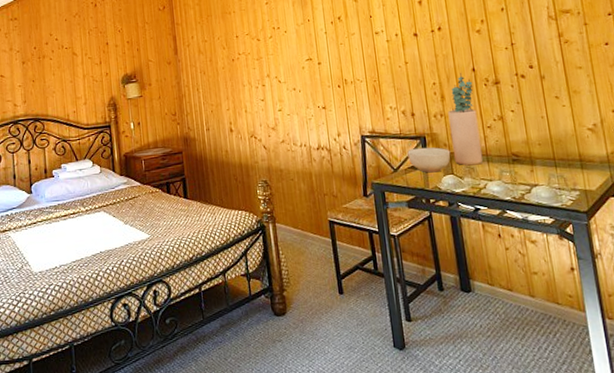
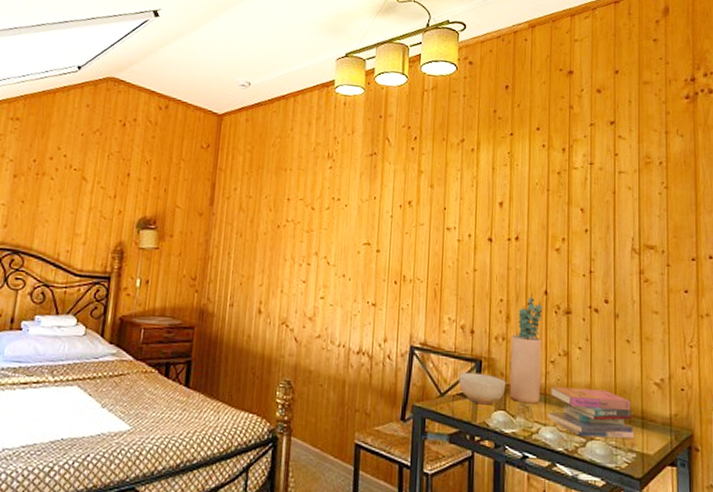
books: none [491,142,575,185] -> present [547,386,634,439]

